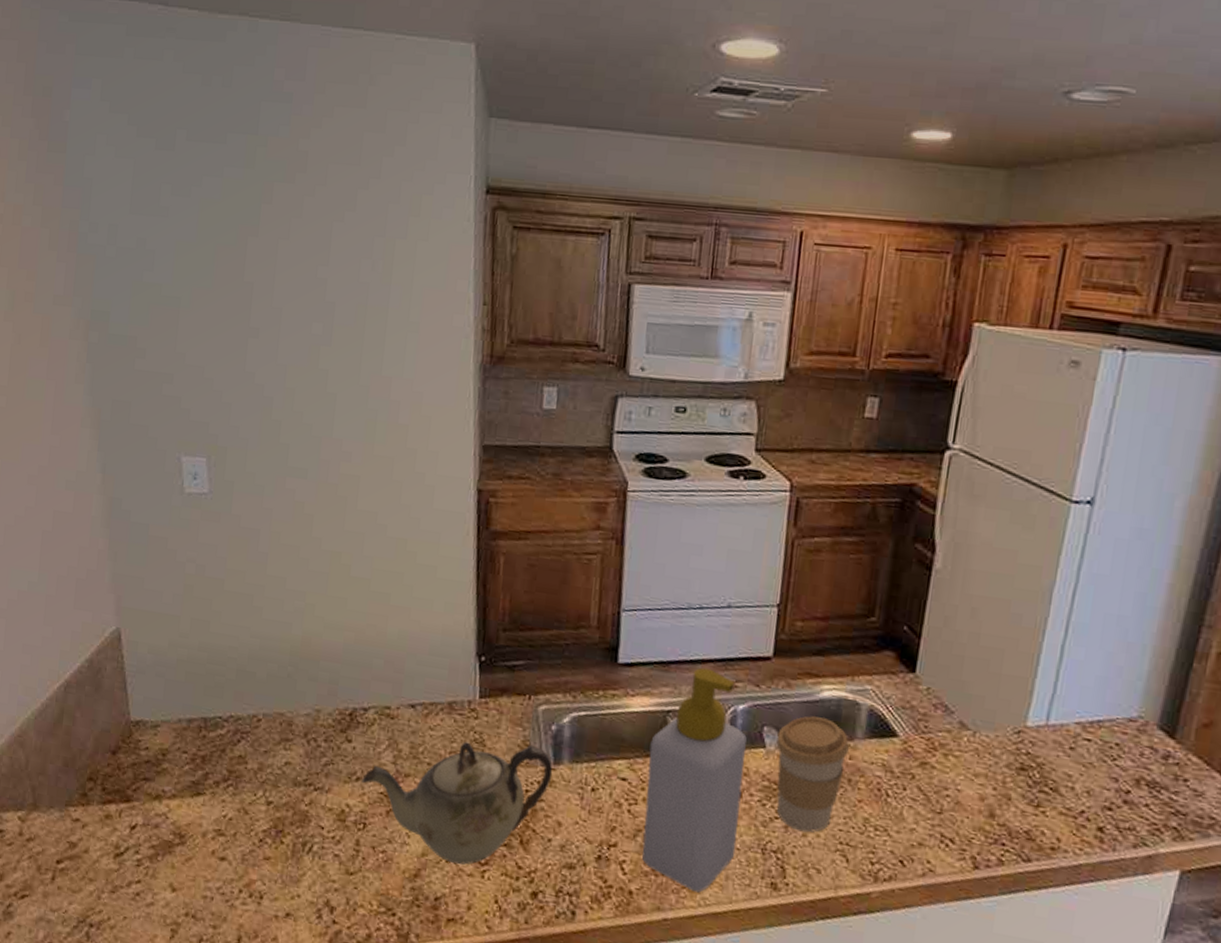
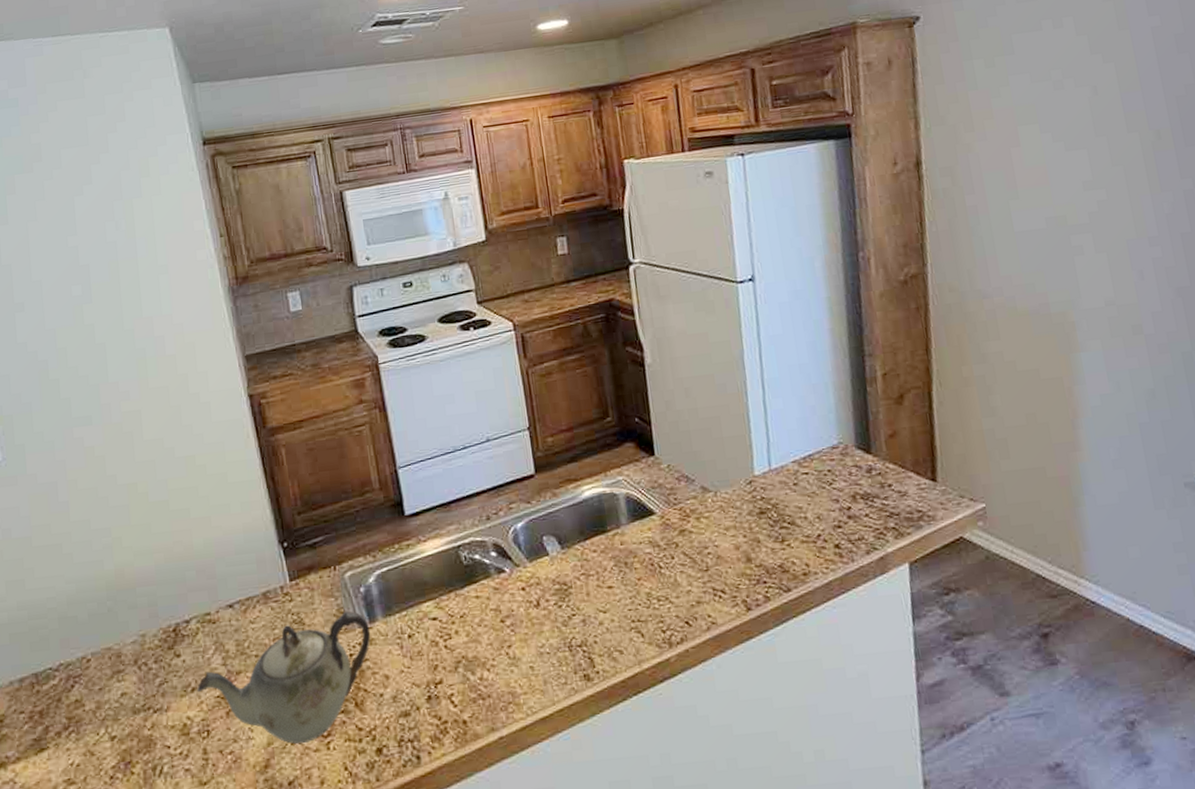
soap bottle: present [642,667,747,893] -> none [450,498,547,704]
coffee cup: present [776,716,849,833] -> none [556,515,620,621]

